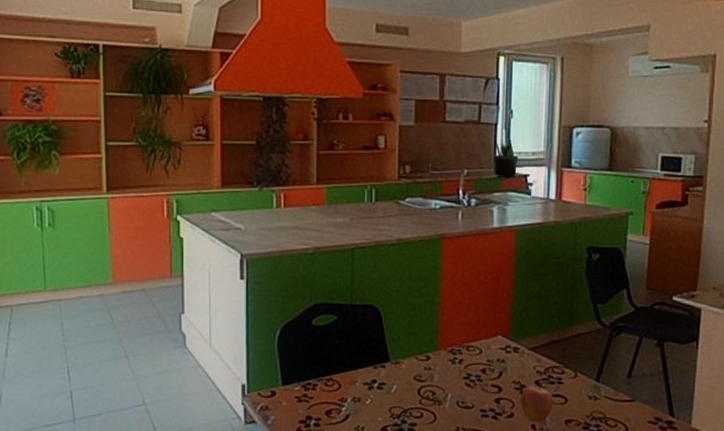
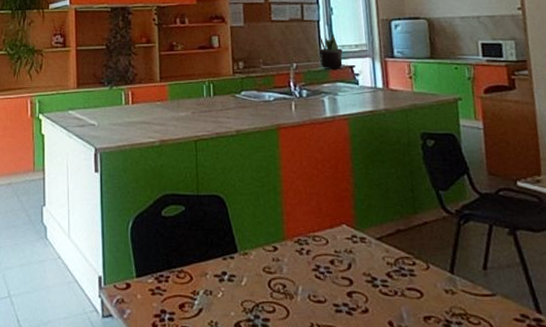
fruit: present [521,382,553,422] -> none [373,274,409,319]

